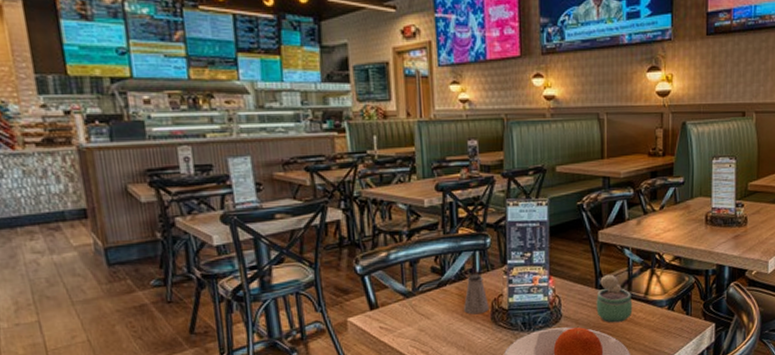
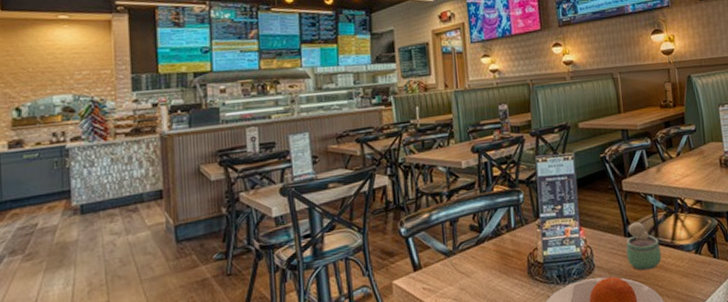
saltshaker: present [464,274,489,315] -> none [501,229,525,270]

